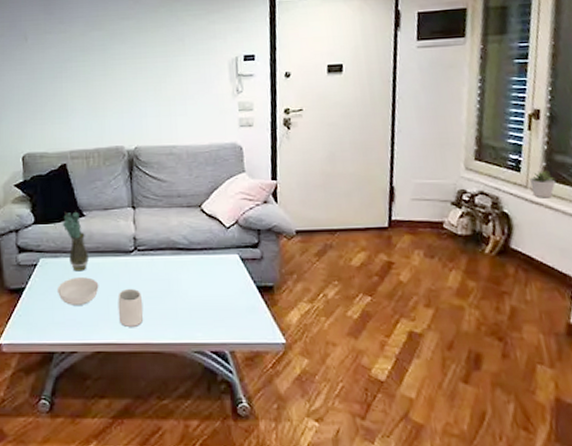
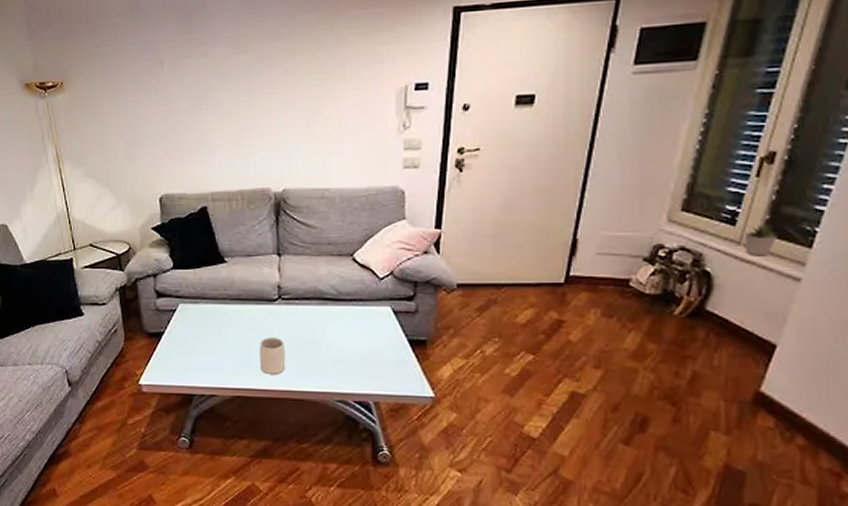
bowl: present [56,277,99,305] -> none [196,324,240,351]
vase: present [62,211,89,272] -> none [202,257,230,318]

